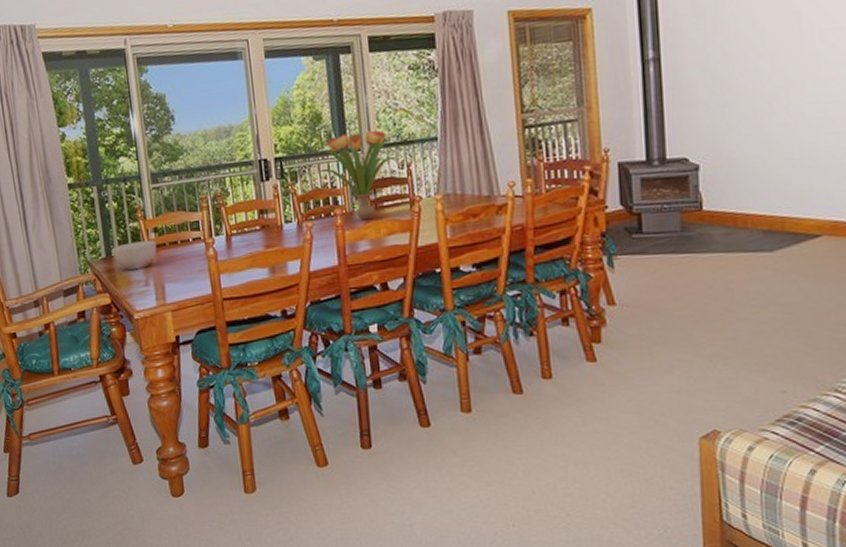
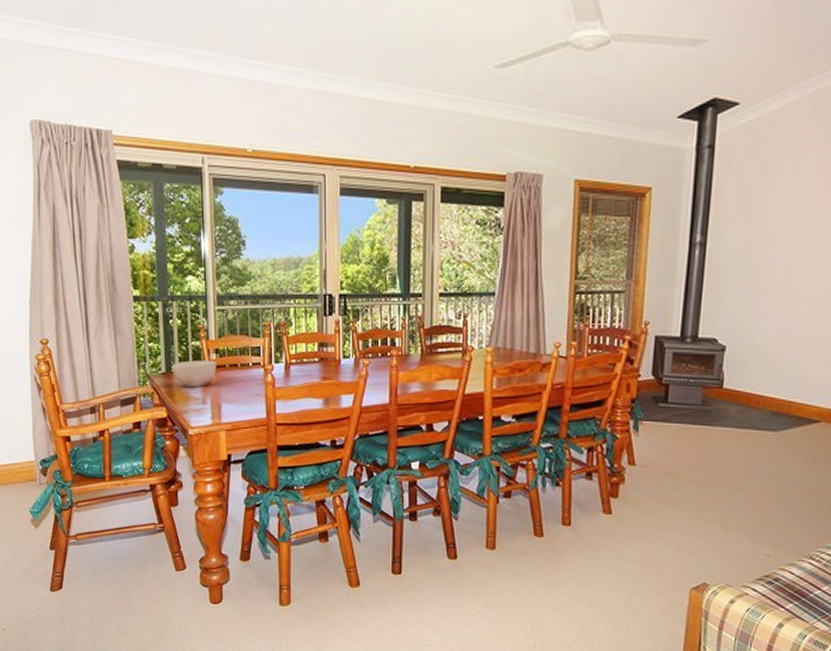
flower arrangement: present [317,129,397,221] -> none [379,279,455,364]

